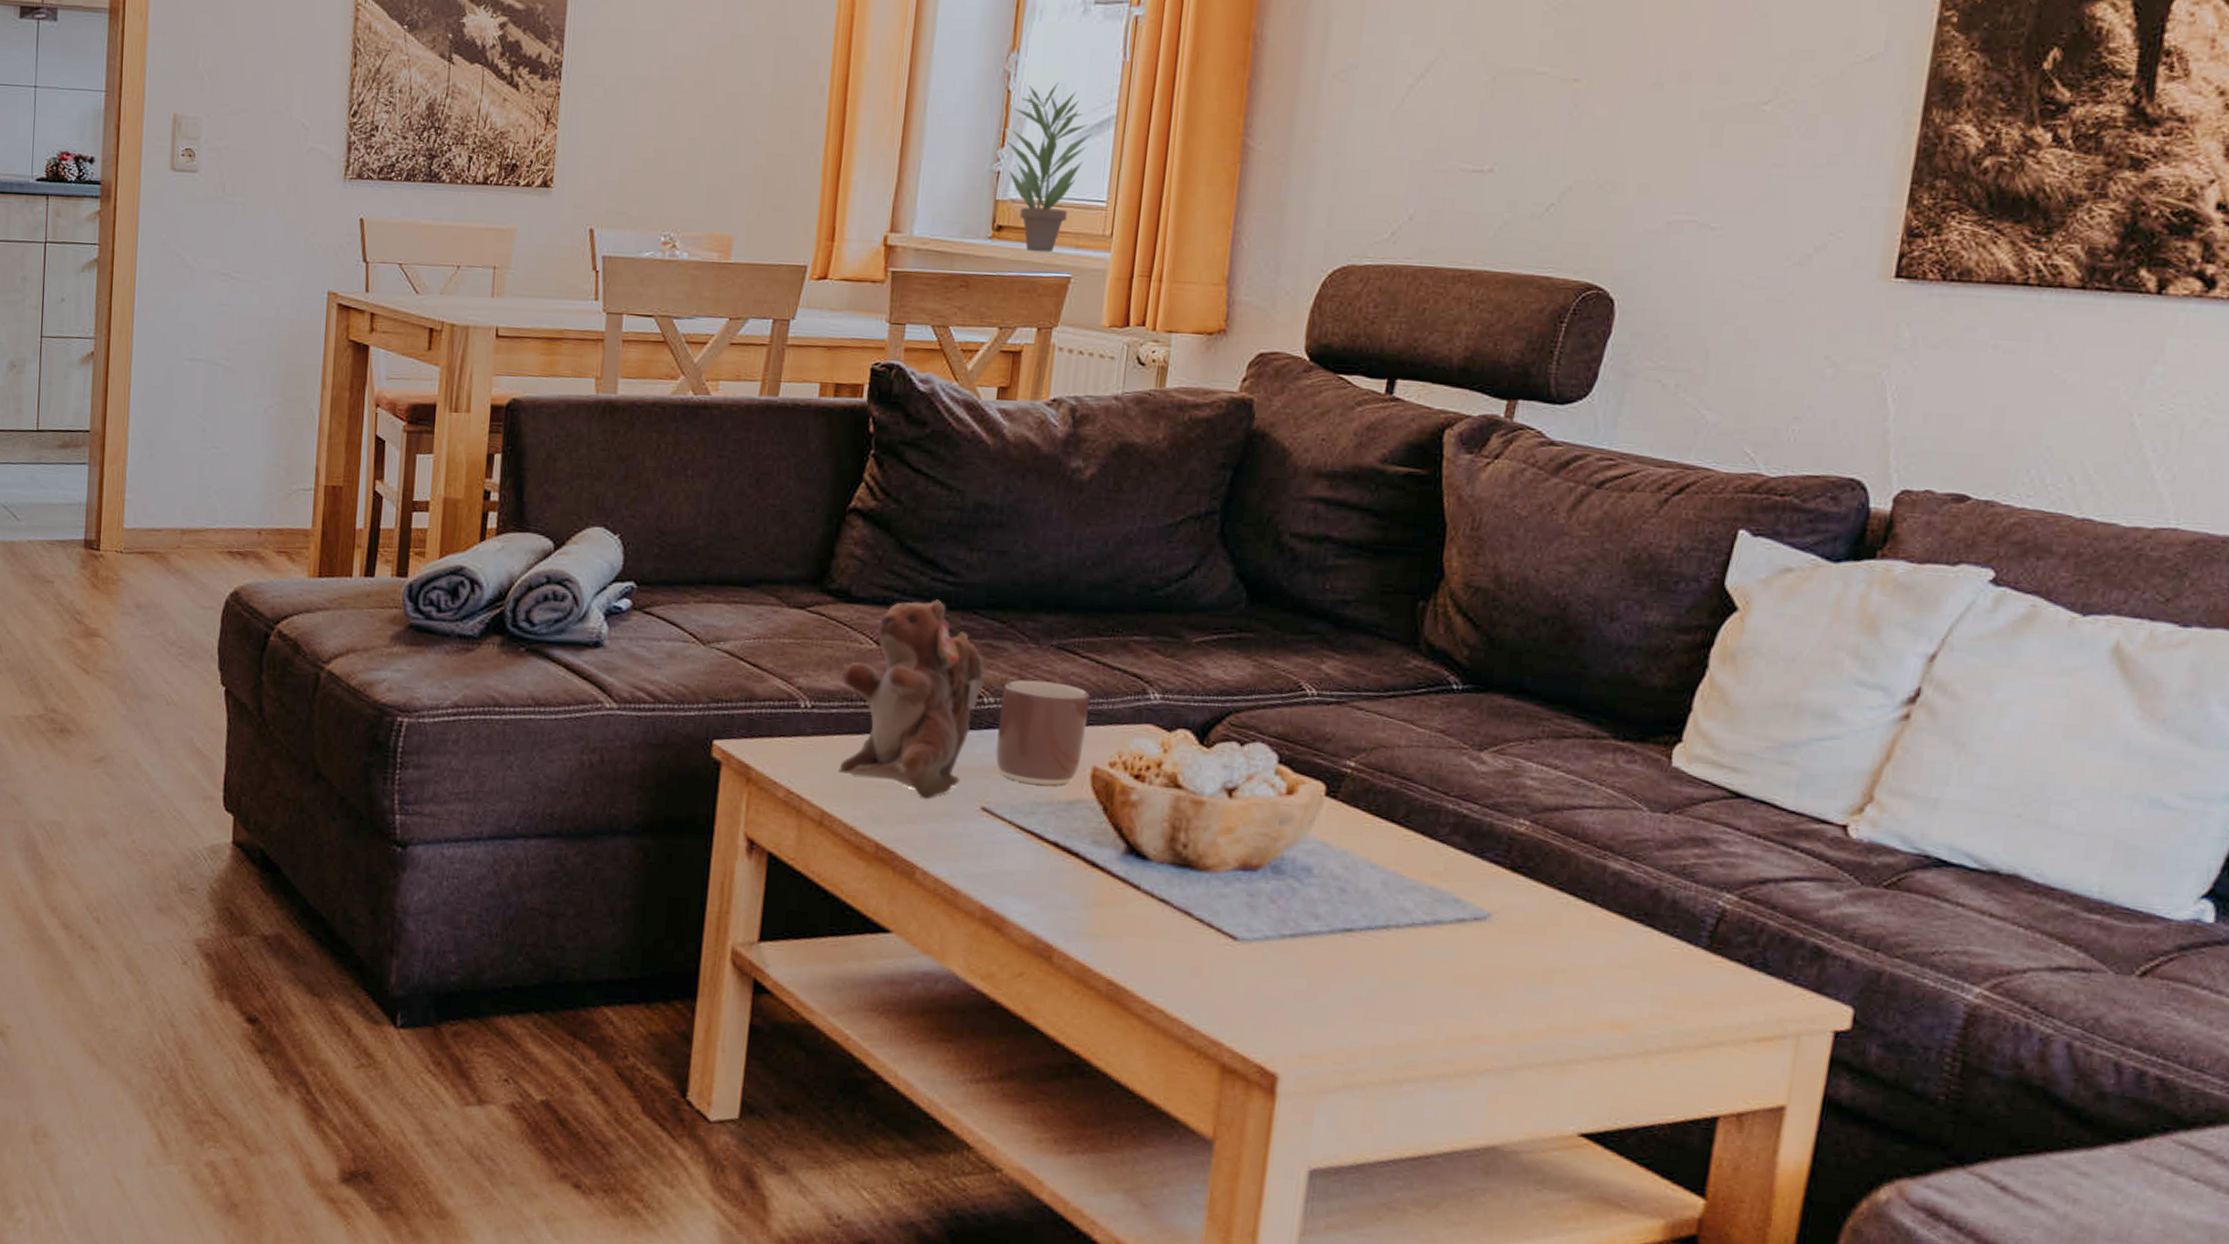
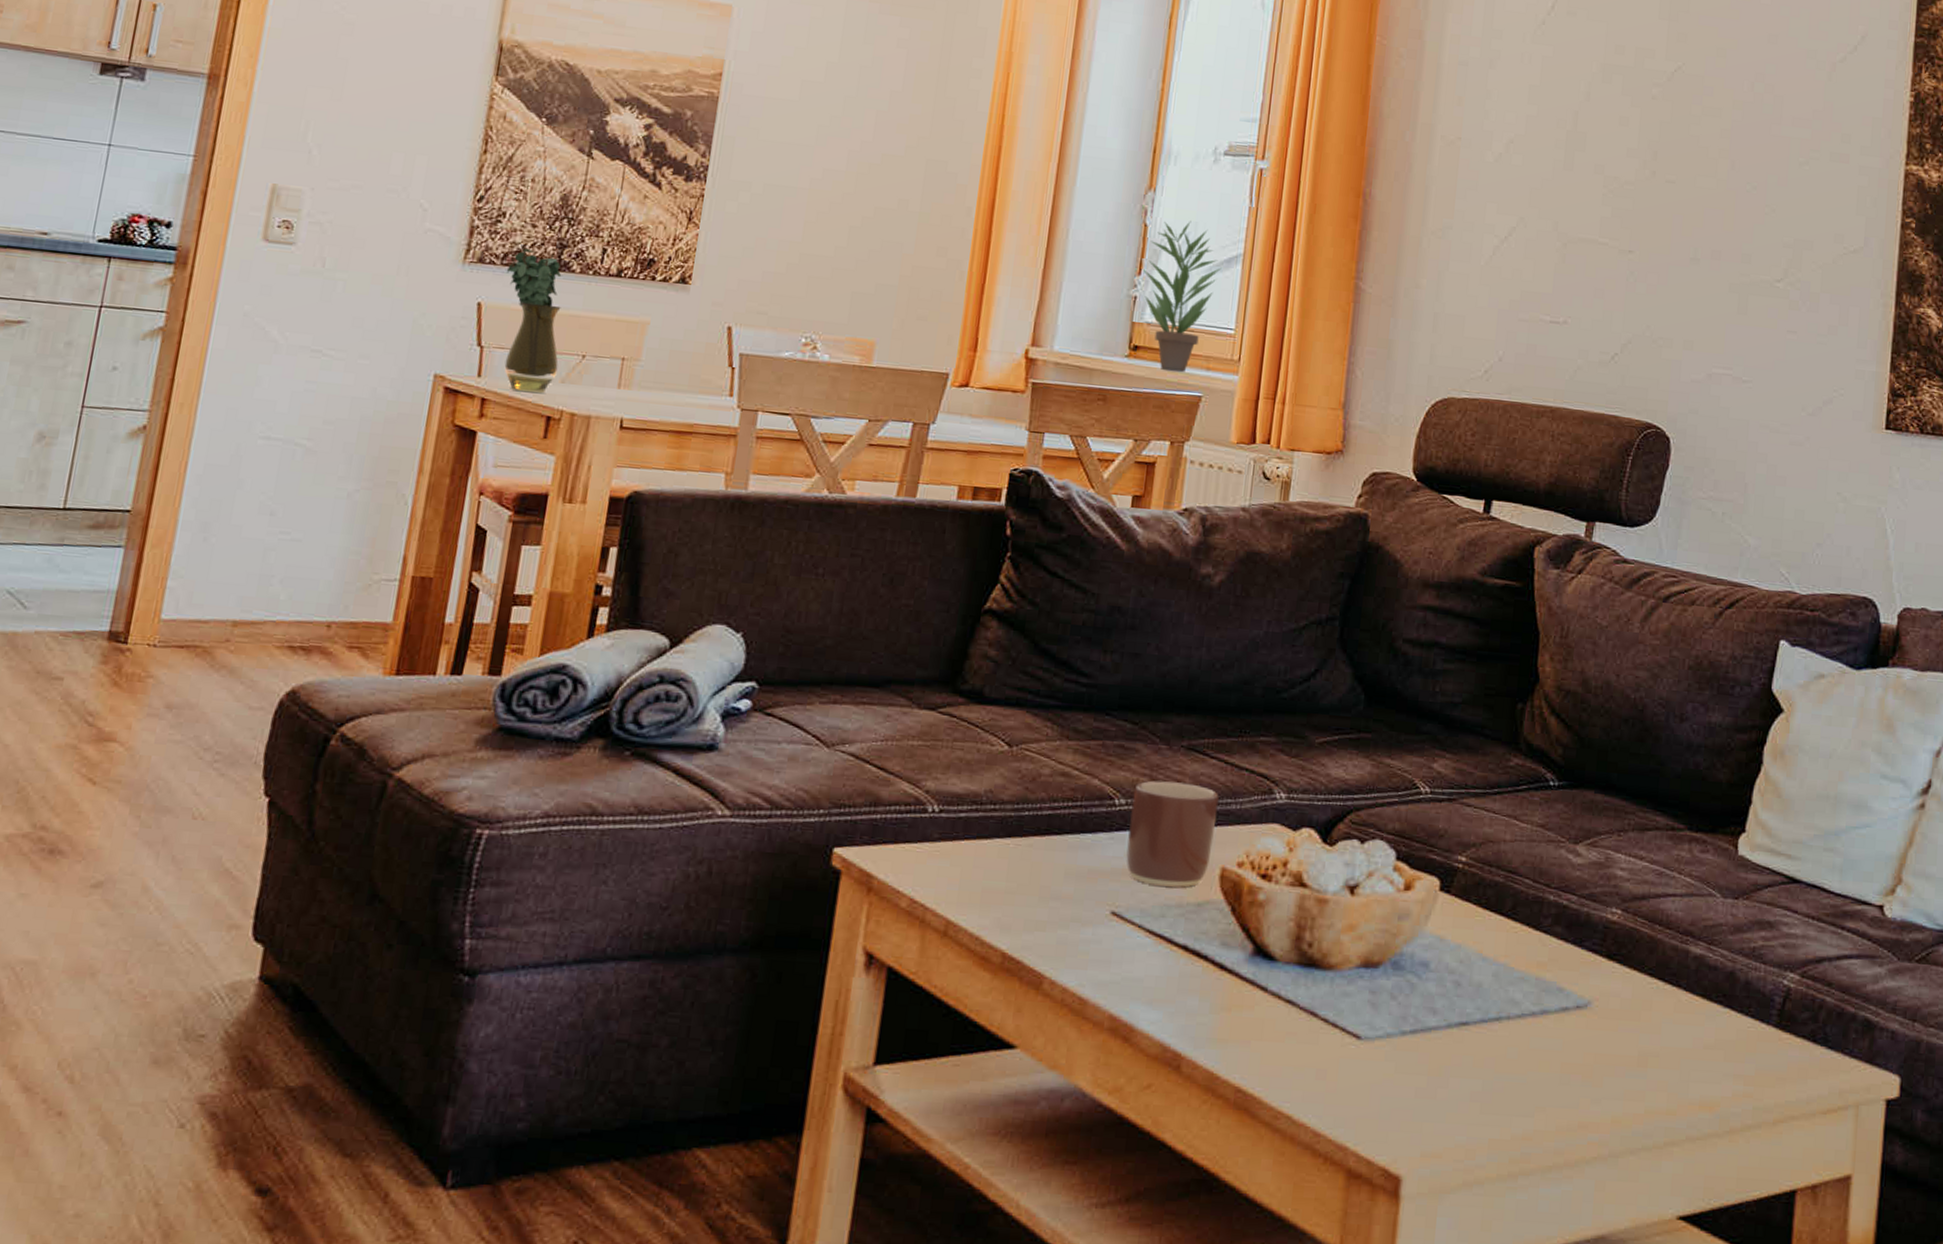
vase: none [383,157,436,306] -> present [504,244,562,394]
plush toy: present [837,599,985,798] -> none [964,701,1116,904]

